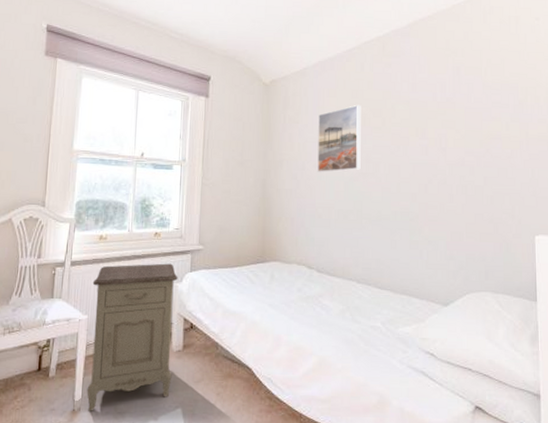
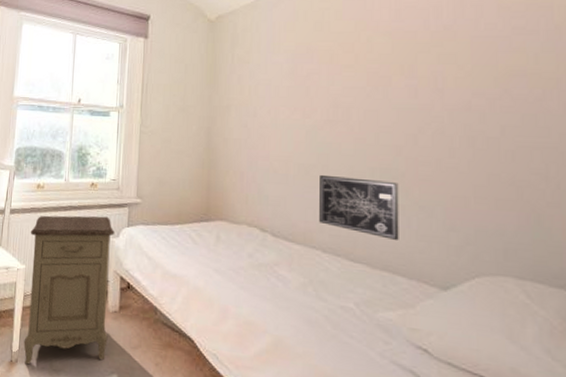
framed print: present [317,104,361,172] -> none [272,38,327,120]
wall art: none [355,218,414,270] -> present [319,174,399,241]

